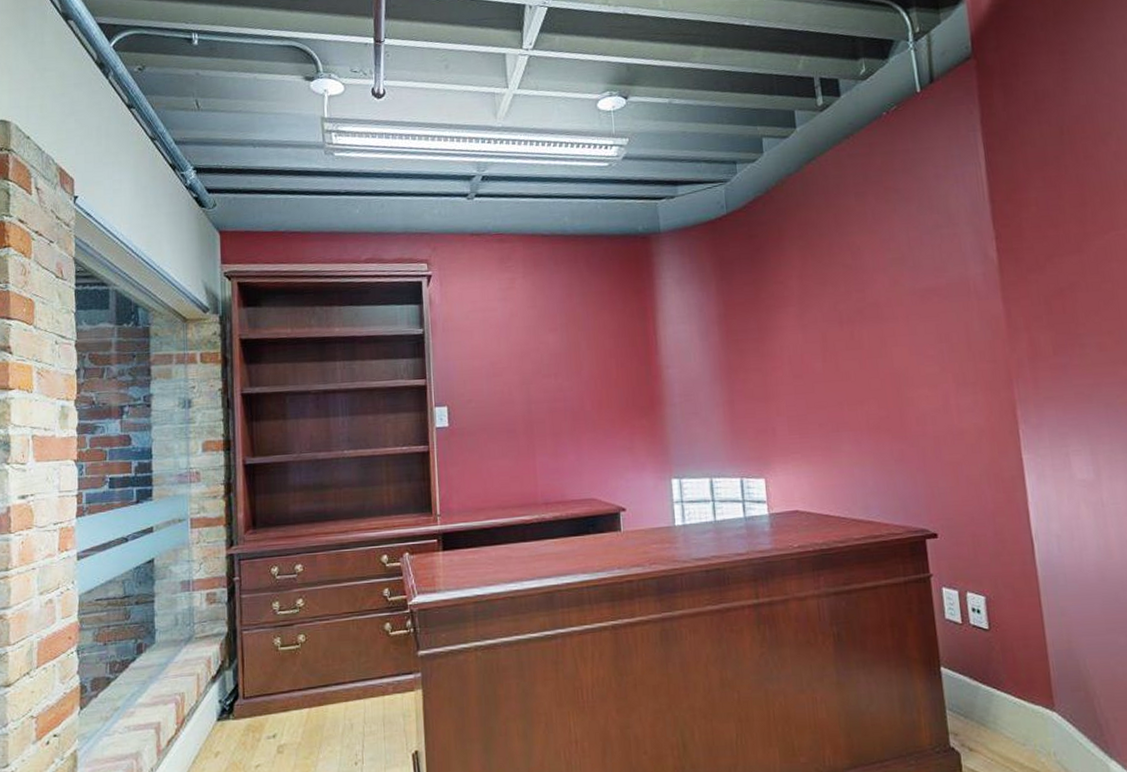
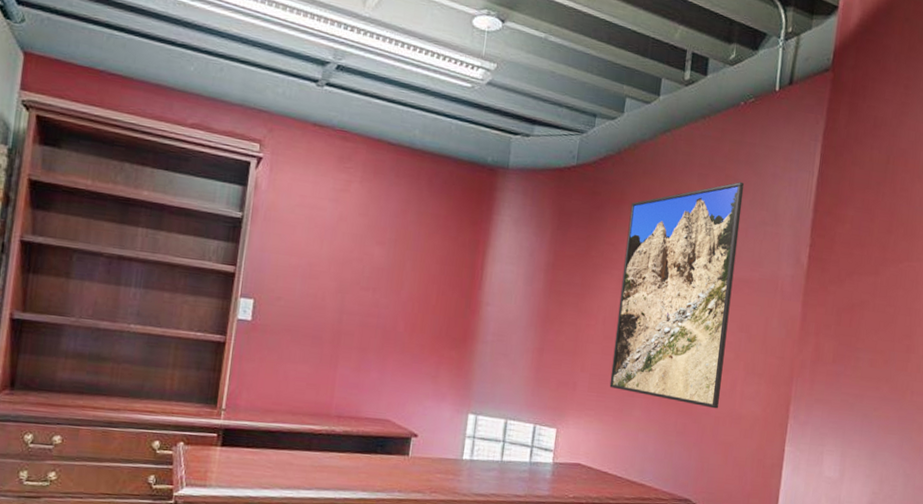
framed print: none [791,190,936,429] -> present [609,181,745,409]

